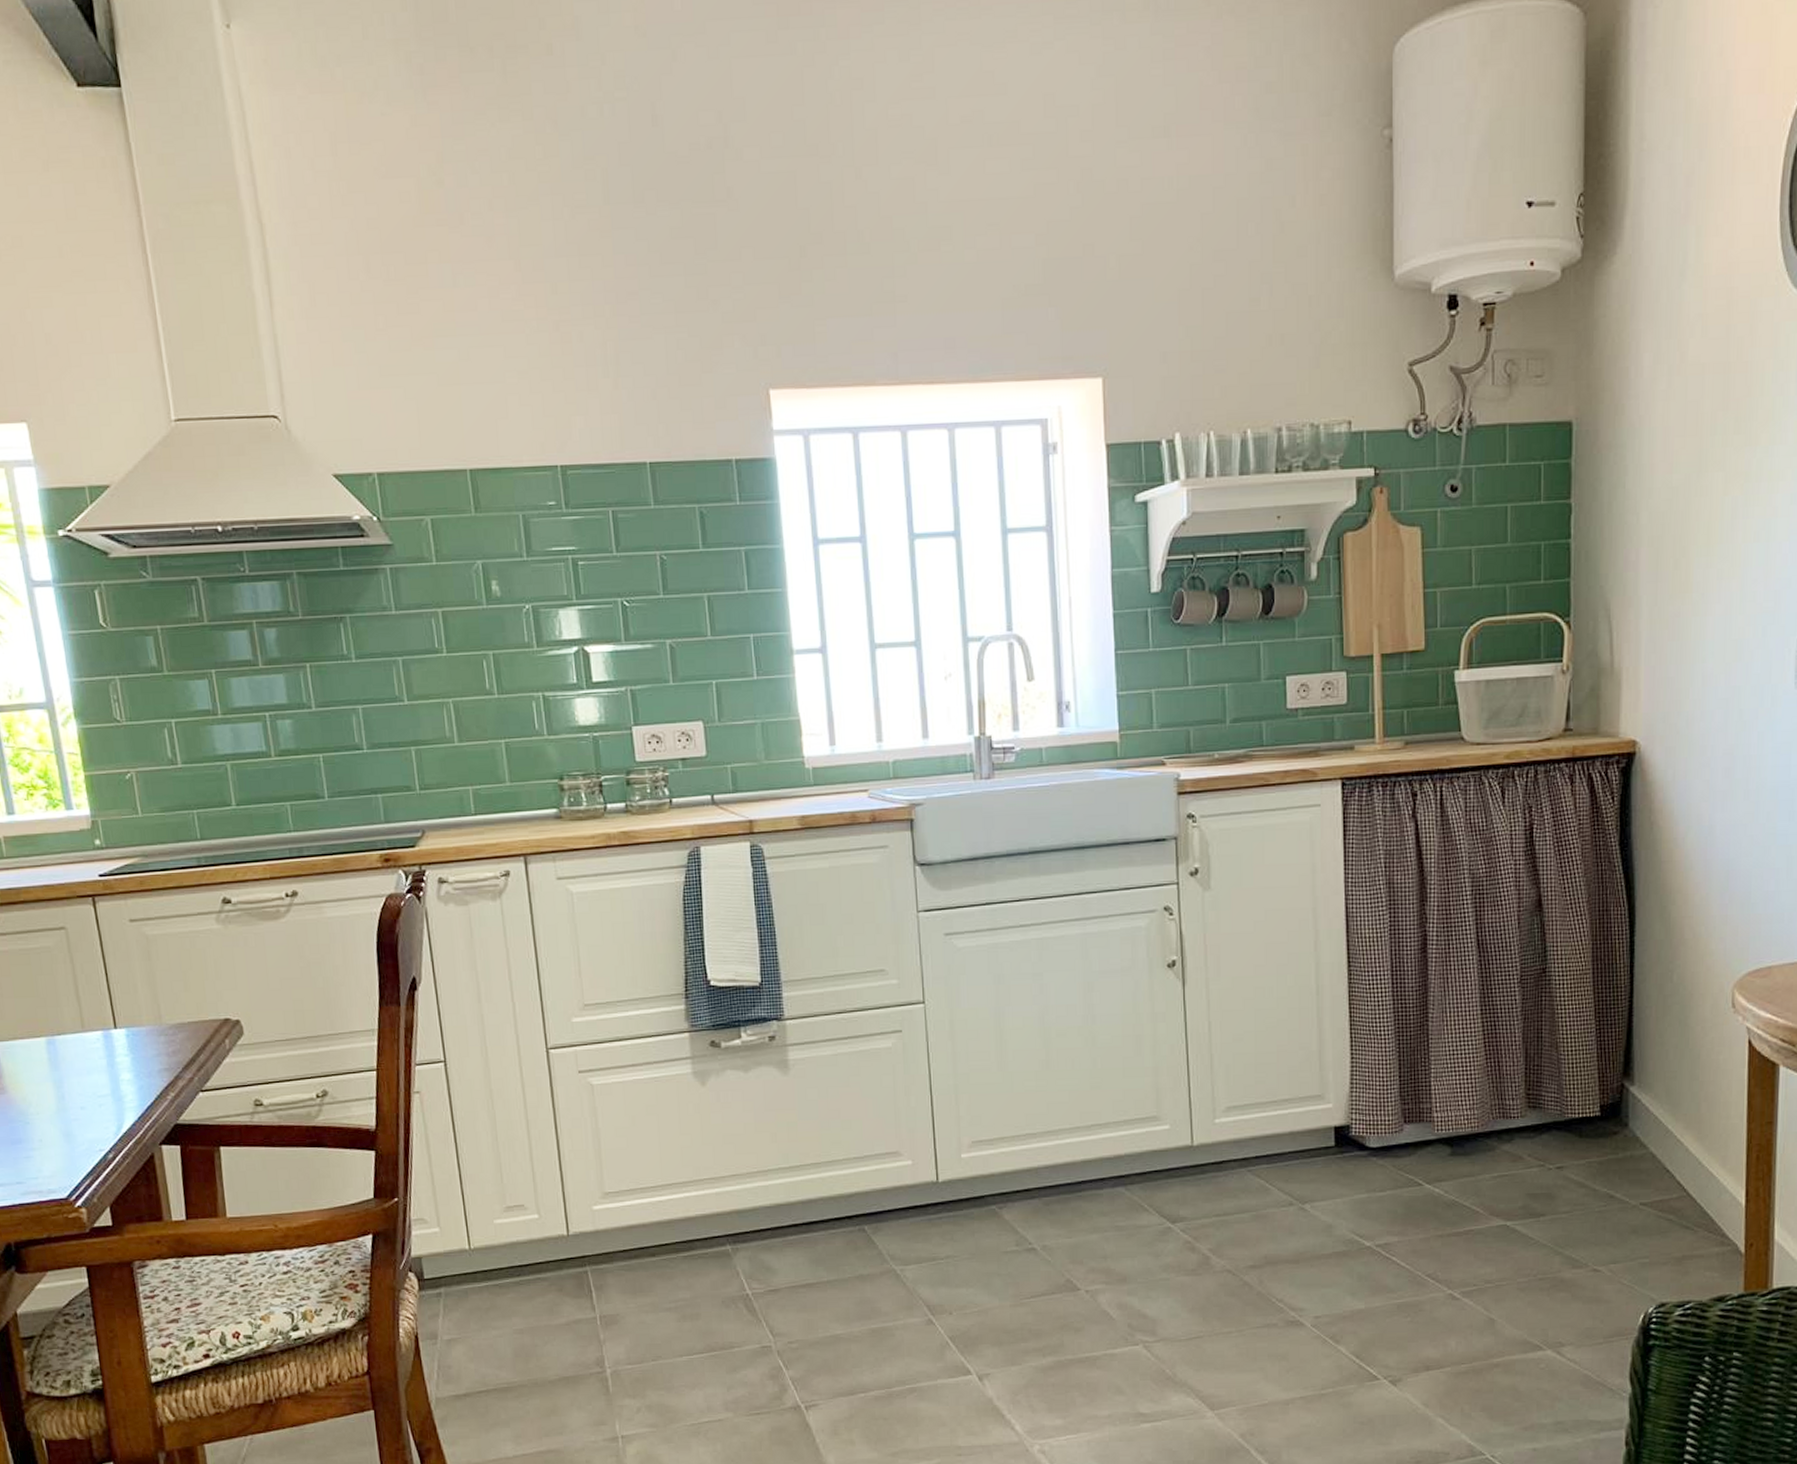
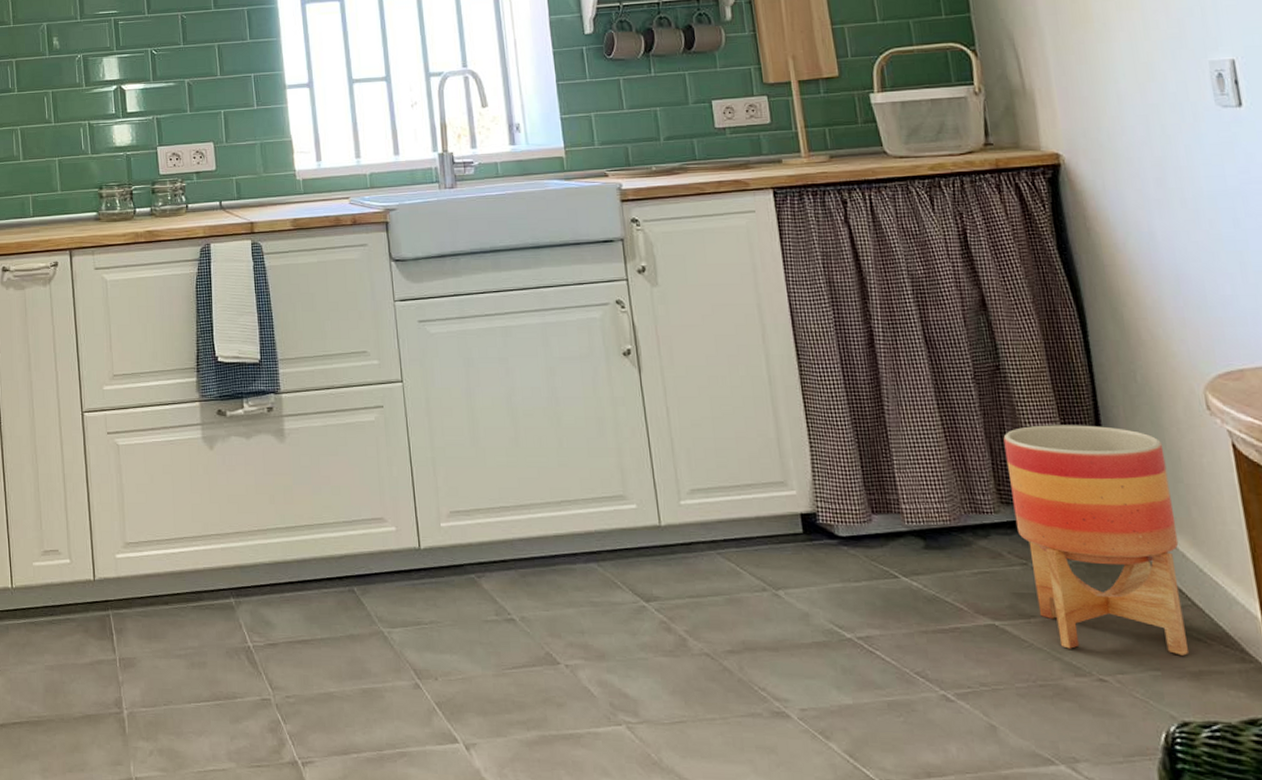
planter: none [1539,1026,1686,1243] -> present [1003,425,1188,656]

